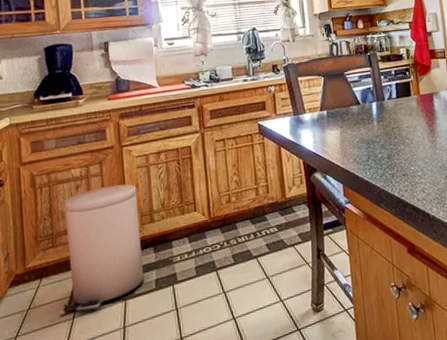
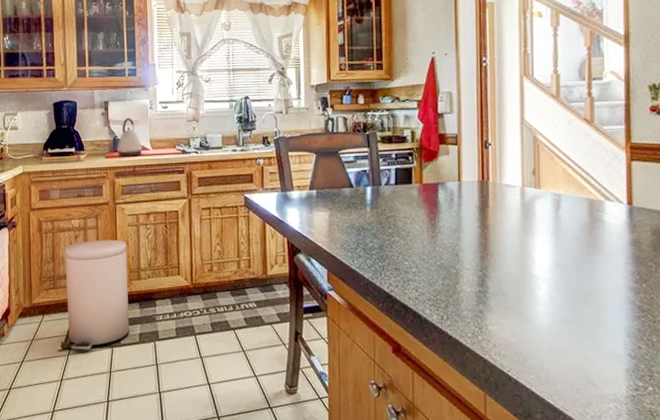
kettle: none [120,57,149,98] -> present [117,118,143,157]

